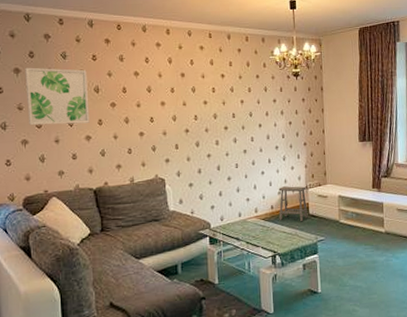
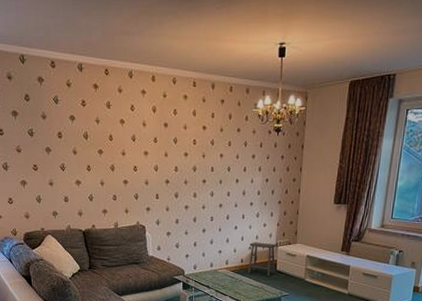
wall art: present [25,67,90,126] -> none [22,110,80,168]

